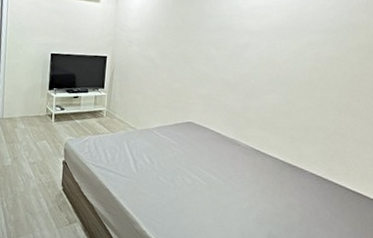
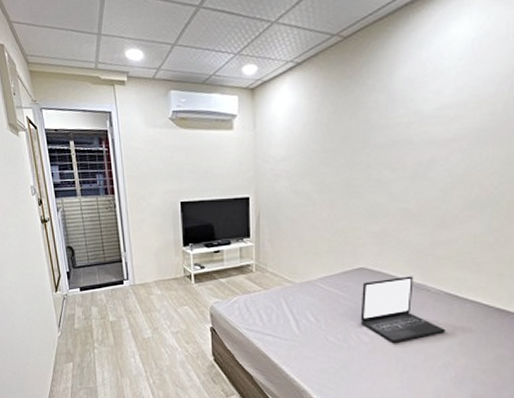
laptop: none [186,132,251,187] -> present [360,276,446,344]

